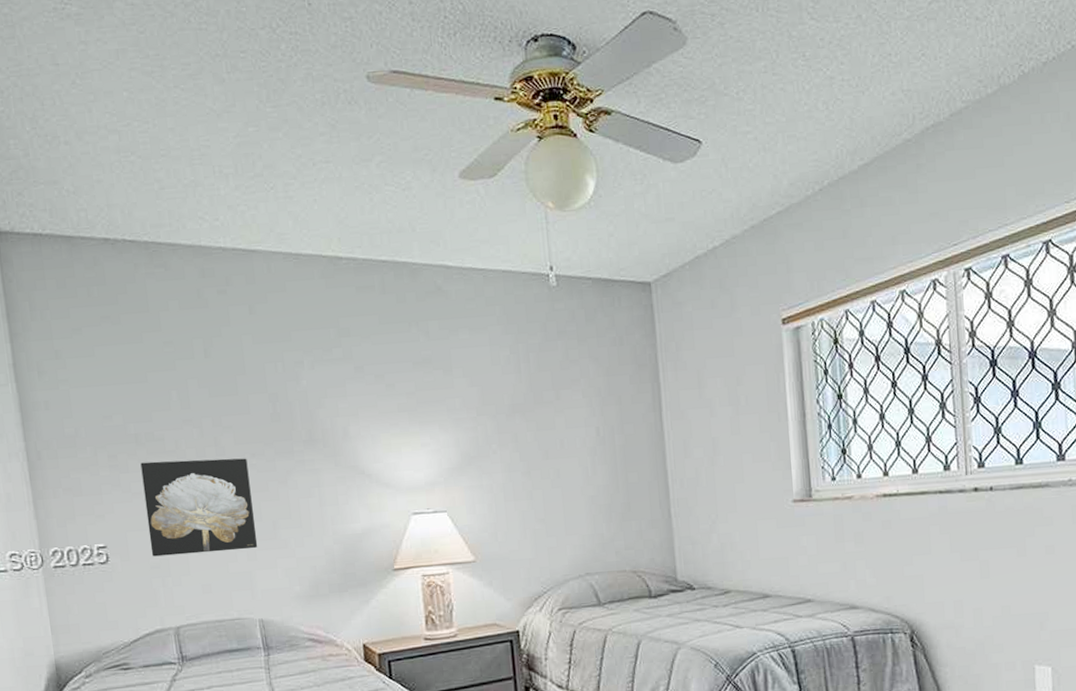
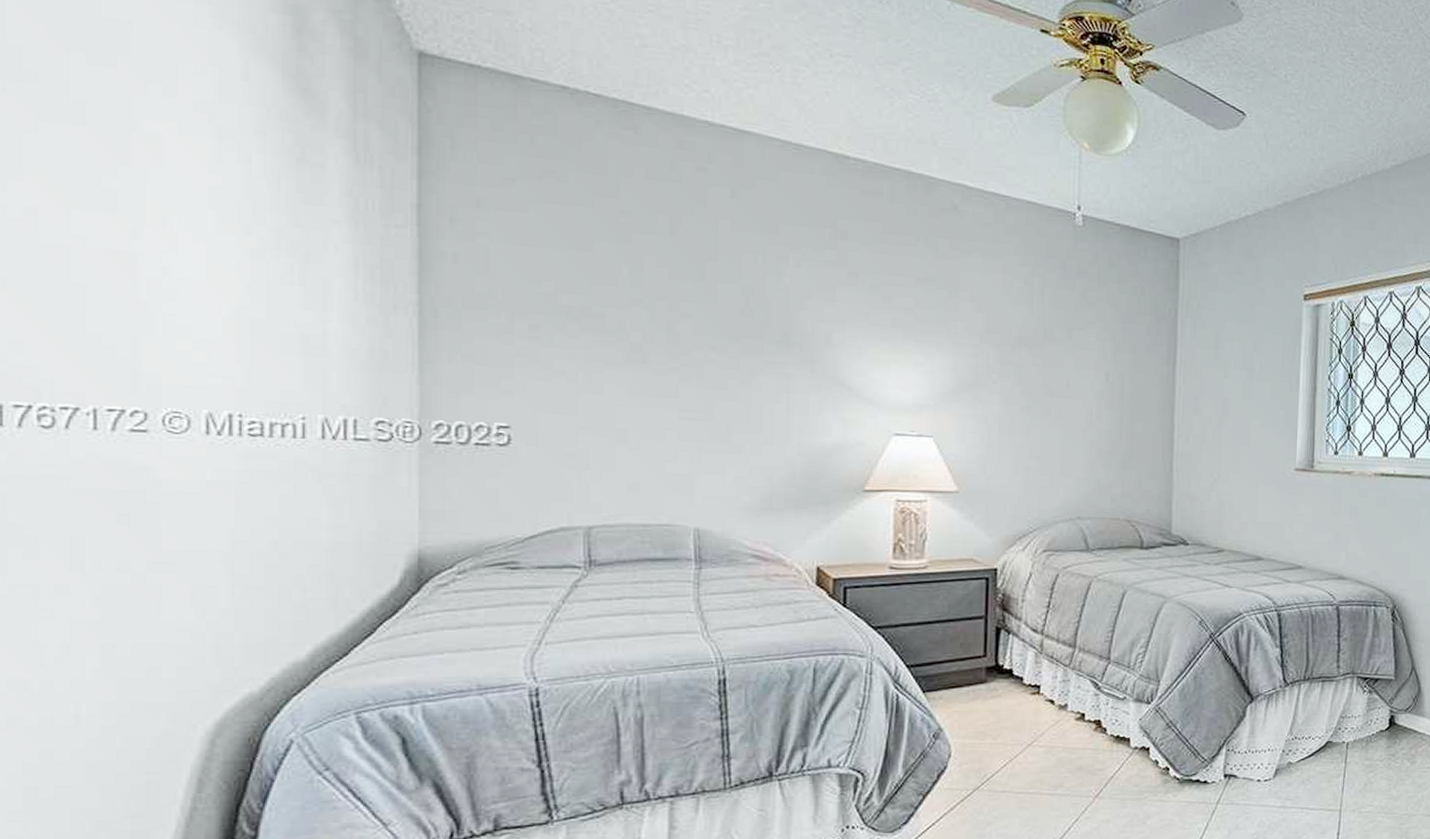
wall art: present [140,458,258,557] -> none [568,338,705,450]

